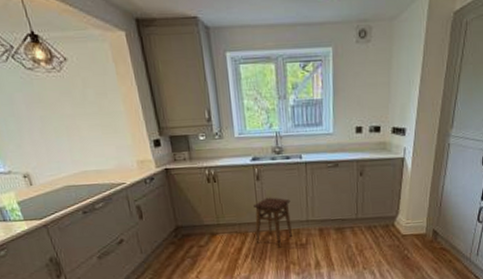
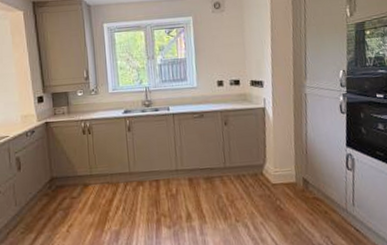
stool: present [254,197,292,248] -> none [125,147,162,199]

